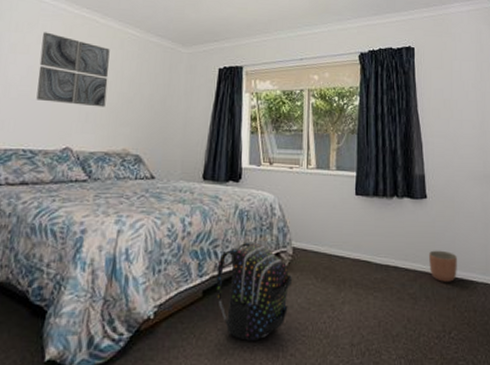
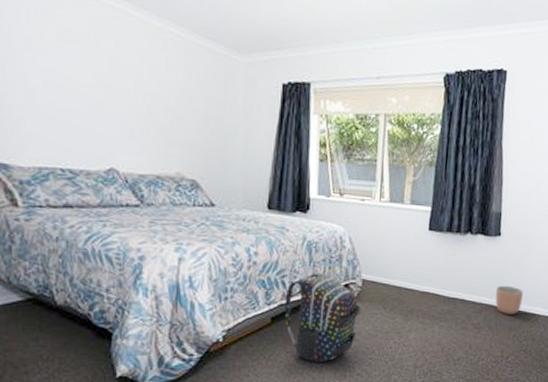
wall art: present [36,32,110,107] -> none [64,24,152,124]

